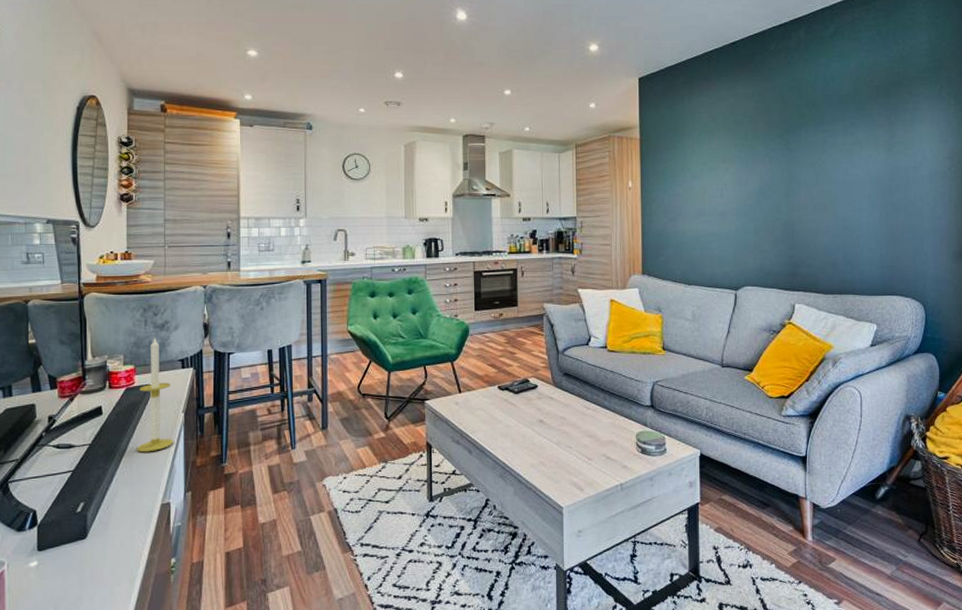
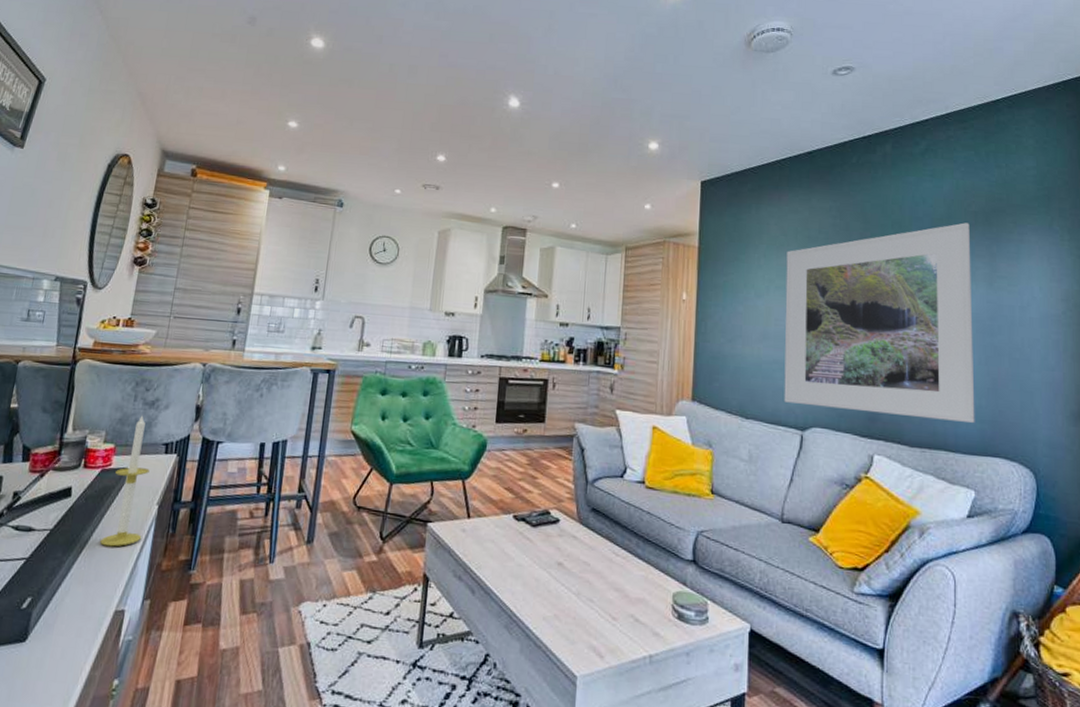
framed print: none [717,97,877,270] -> present [784,222,975,423]

